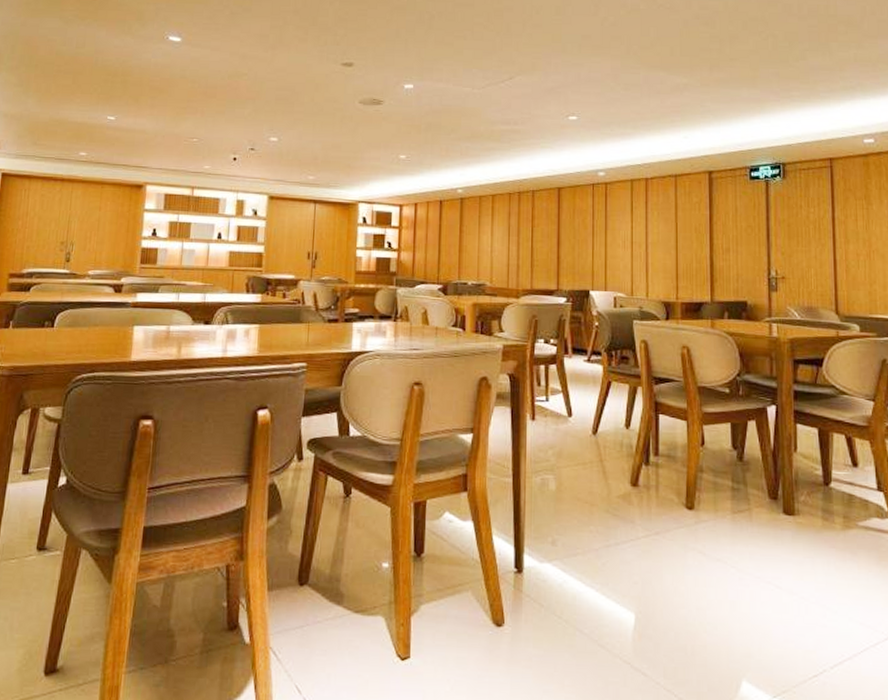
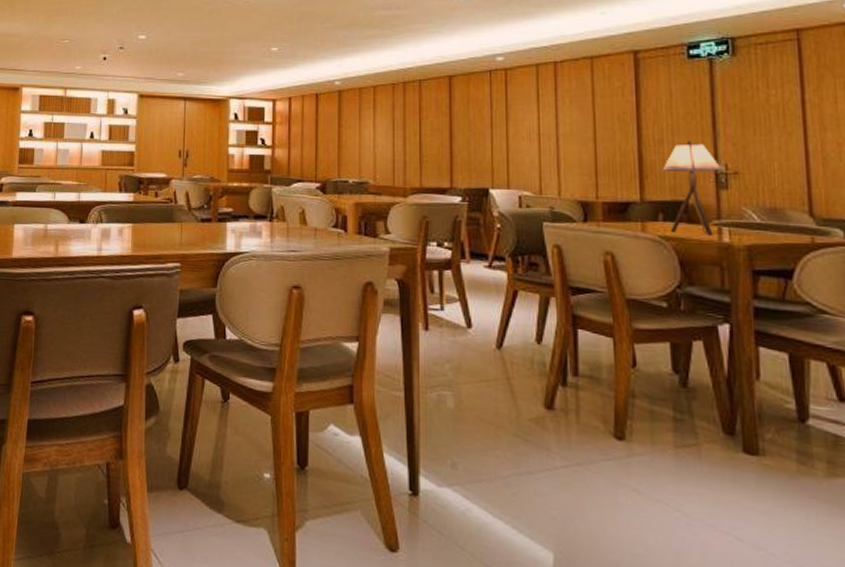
table lamp: none [728,249,774,331] -> present [662,140,724,236]

